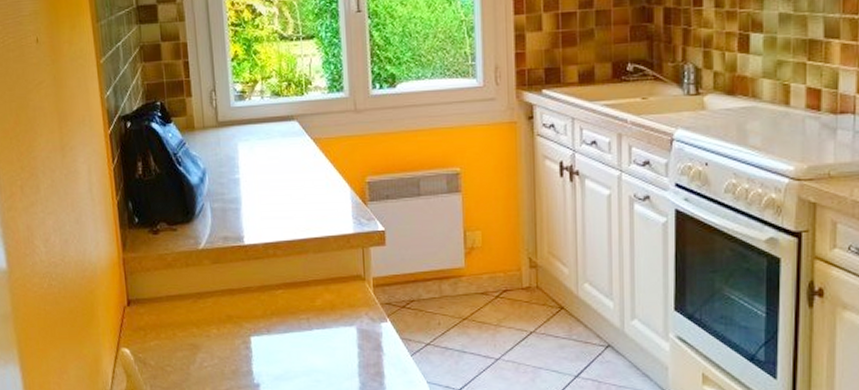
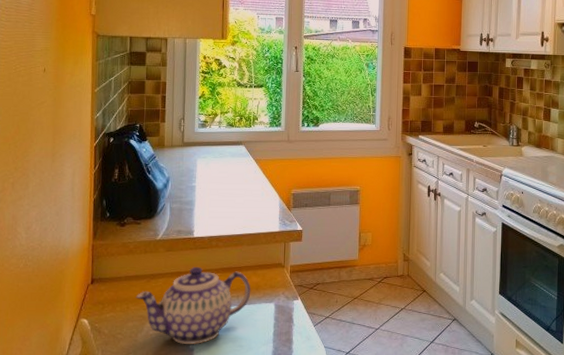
teapot: none [182,281,325,380] -> present [136,266,251,345]

